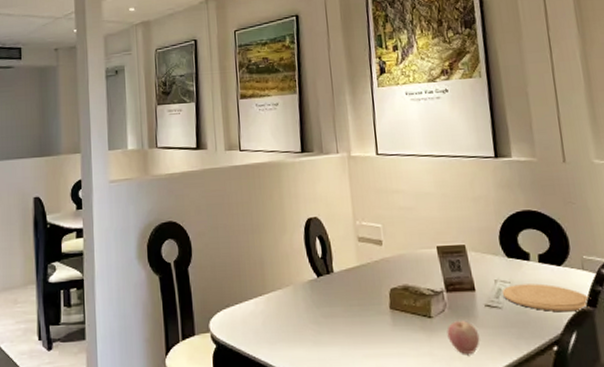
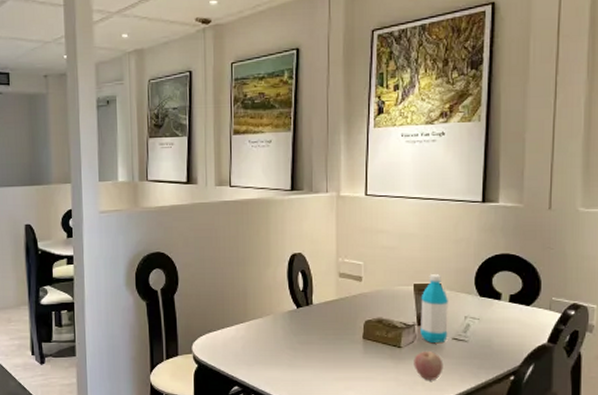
water bottle: none [445,235,480,311] -> present [420,274,448,342]
plate: present [501,283,591,312] -> none [470,321,553,347]

